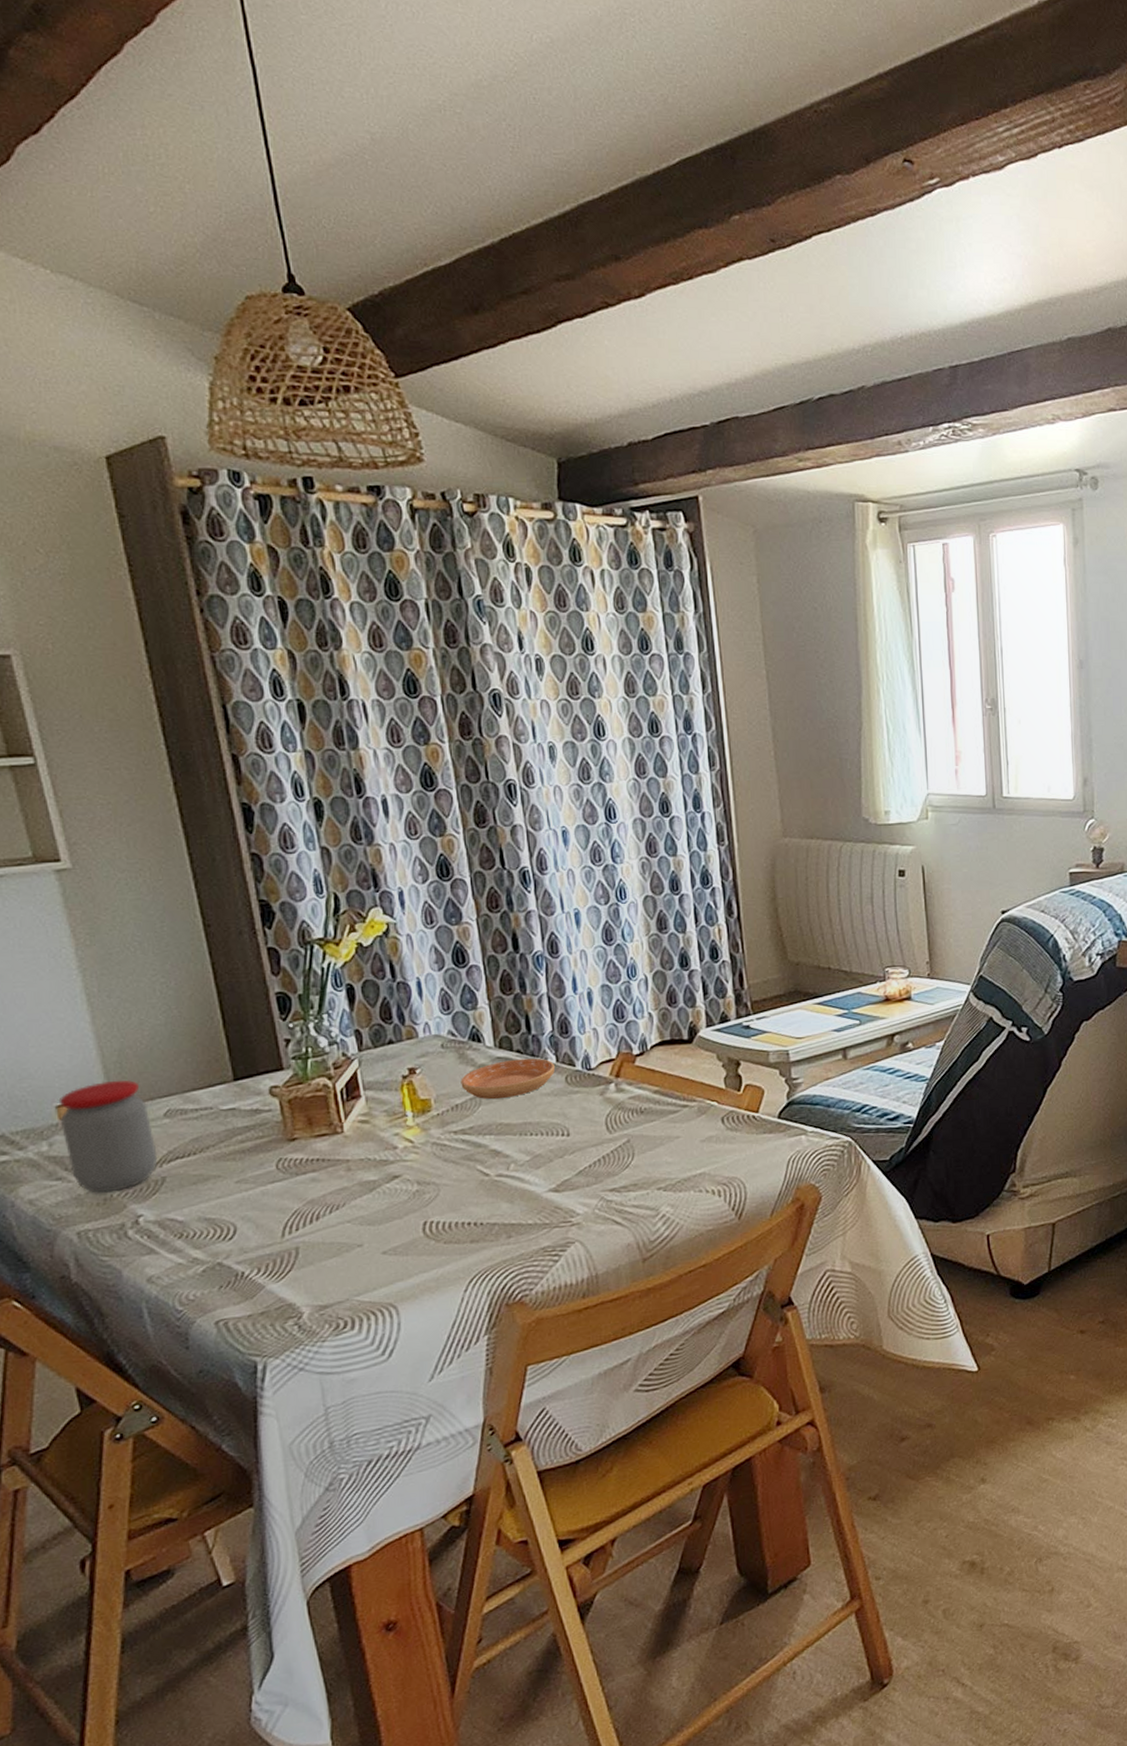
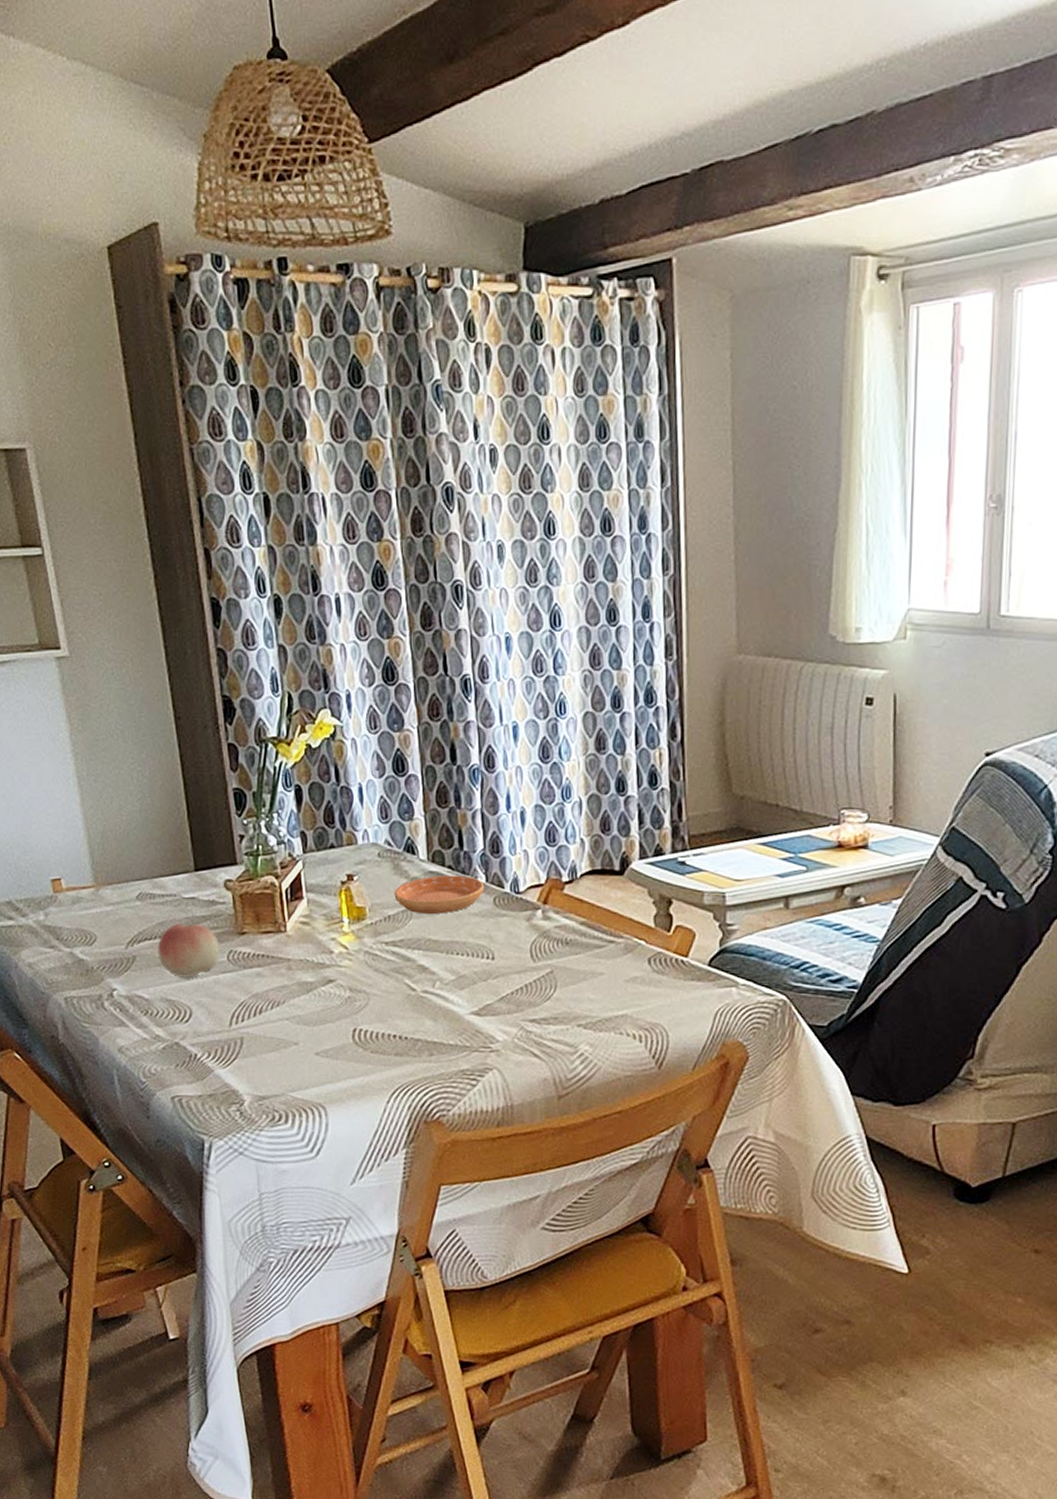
jar: present [58,1079,158,1193] -> none [53,860,130,965]
fruit: none [192,1135,267,1195] -> present [157,923,220,979]

